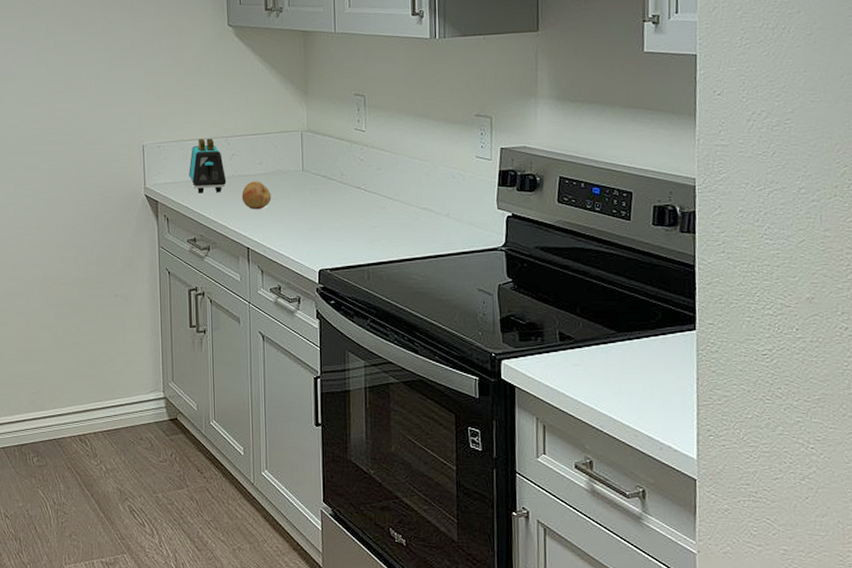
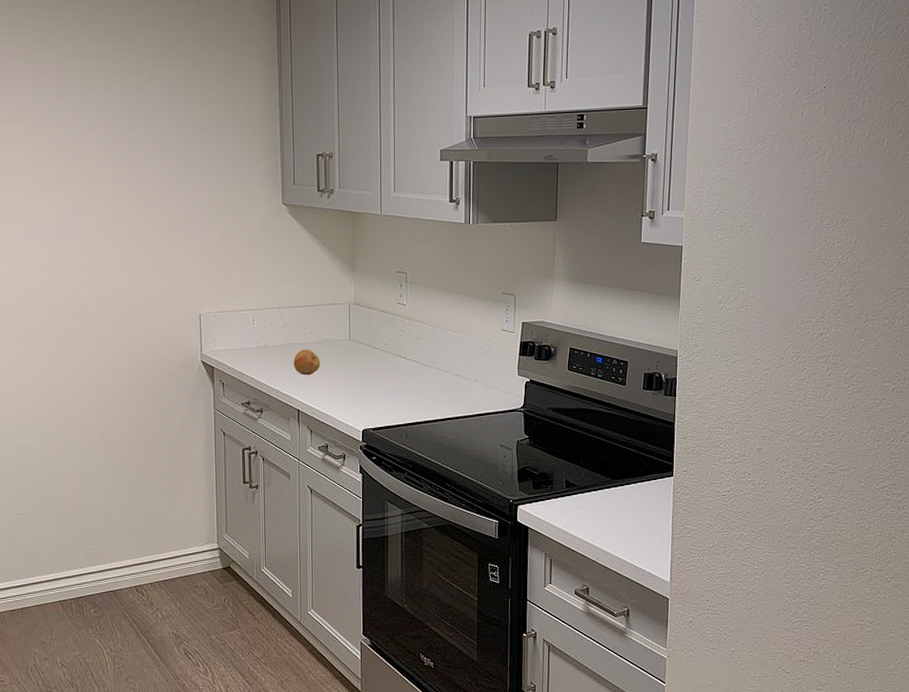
toaster: present [189,138,227,193] -> none [244,309,279,360]

